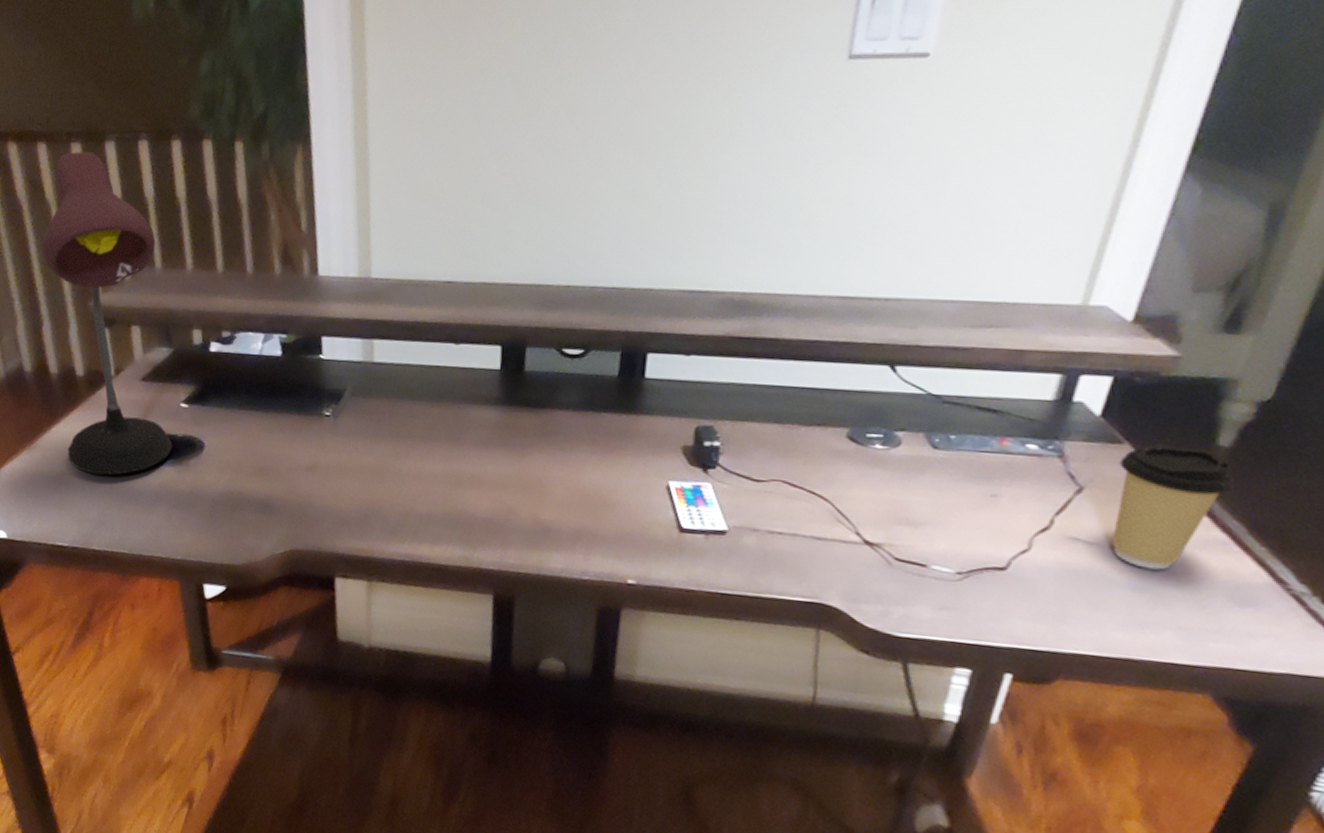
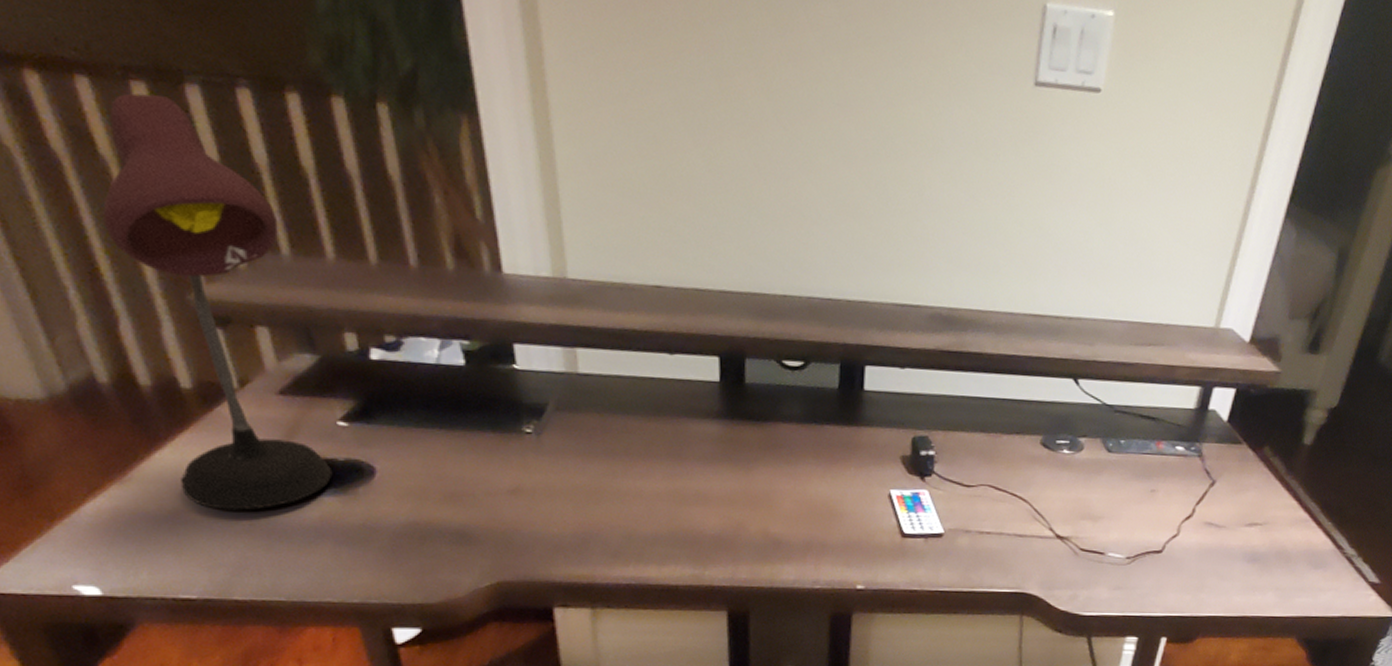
coffee cup: present [1112,444,1234,570] -> none [1234,444,1313,545]

